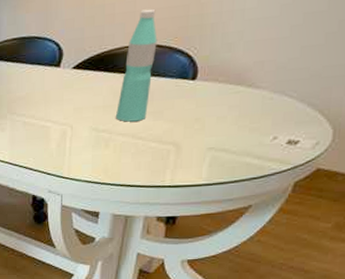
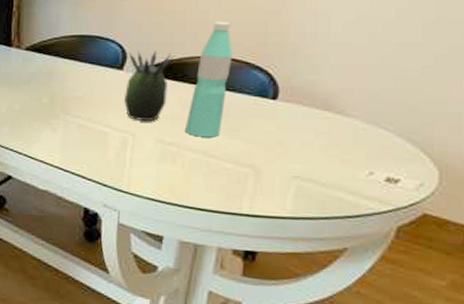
succulent plant: none [62,44,105,113] -> present [124,50,174,121]

